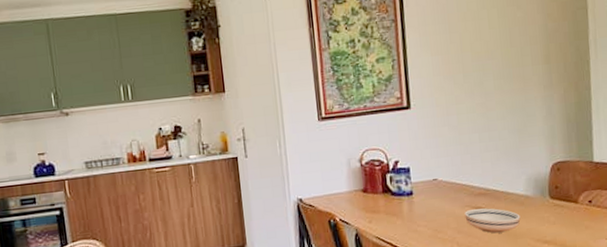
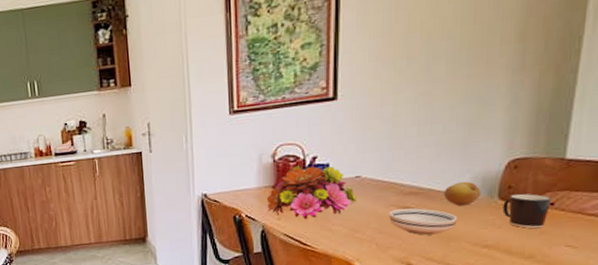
flower bouquet: none [358,168,436,222] -> present [267,164,356,220]
fruit: none [506,182,536,205] -> present [443,181,481,206]
mug: none [553,192,590,225] -> present [502,193,552,229]

